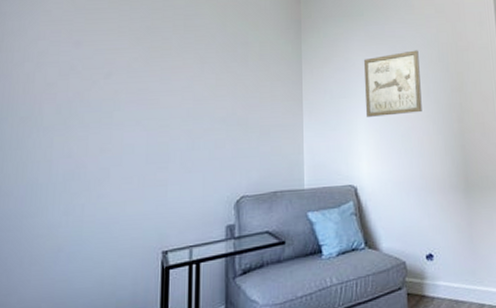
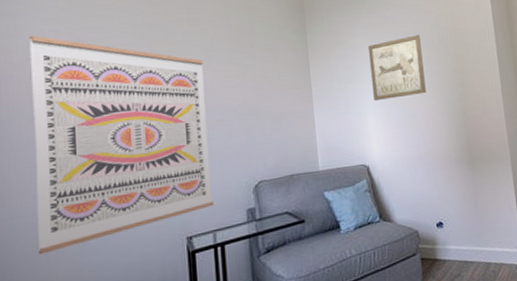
wall art: none [14,36,196,259] -> present [29,35,214,255]

